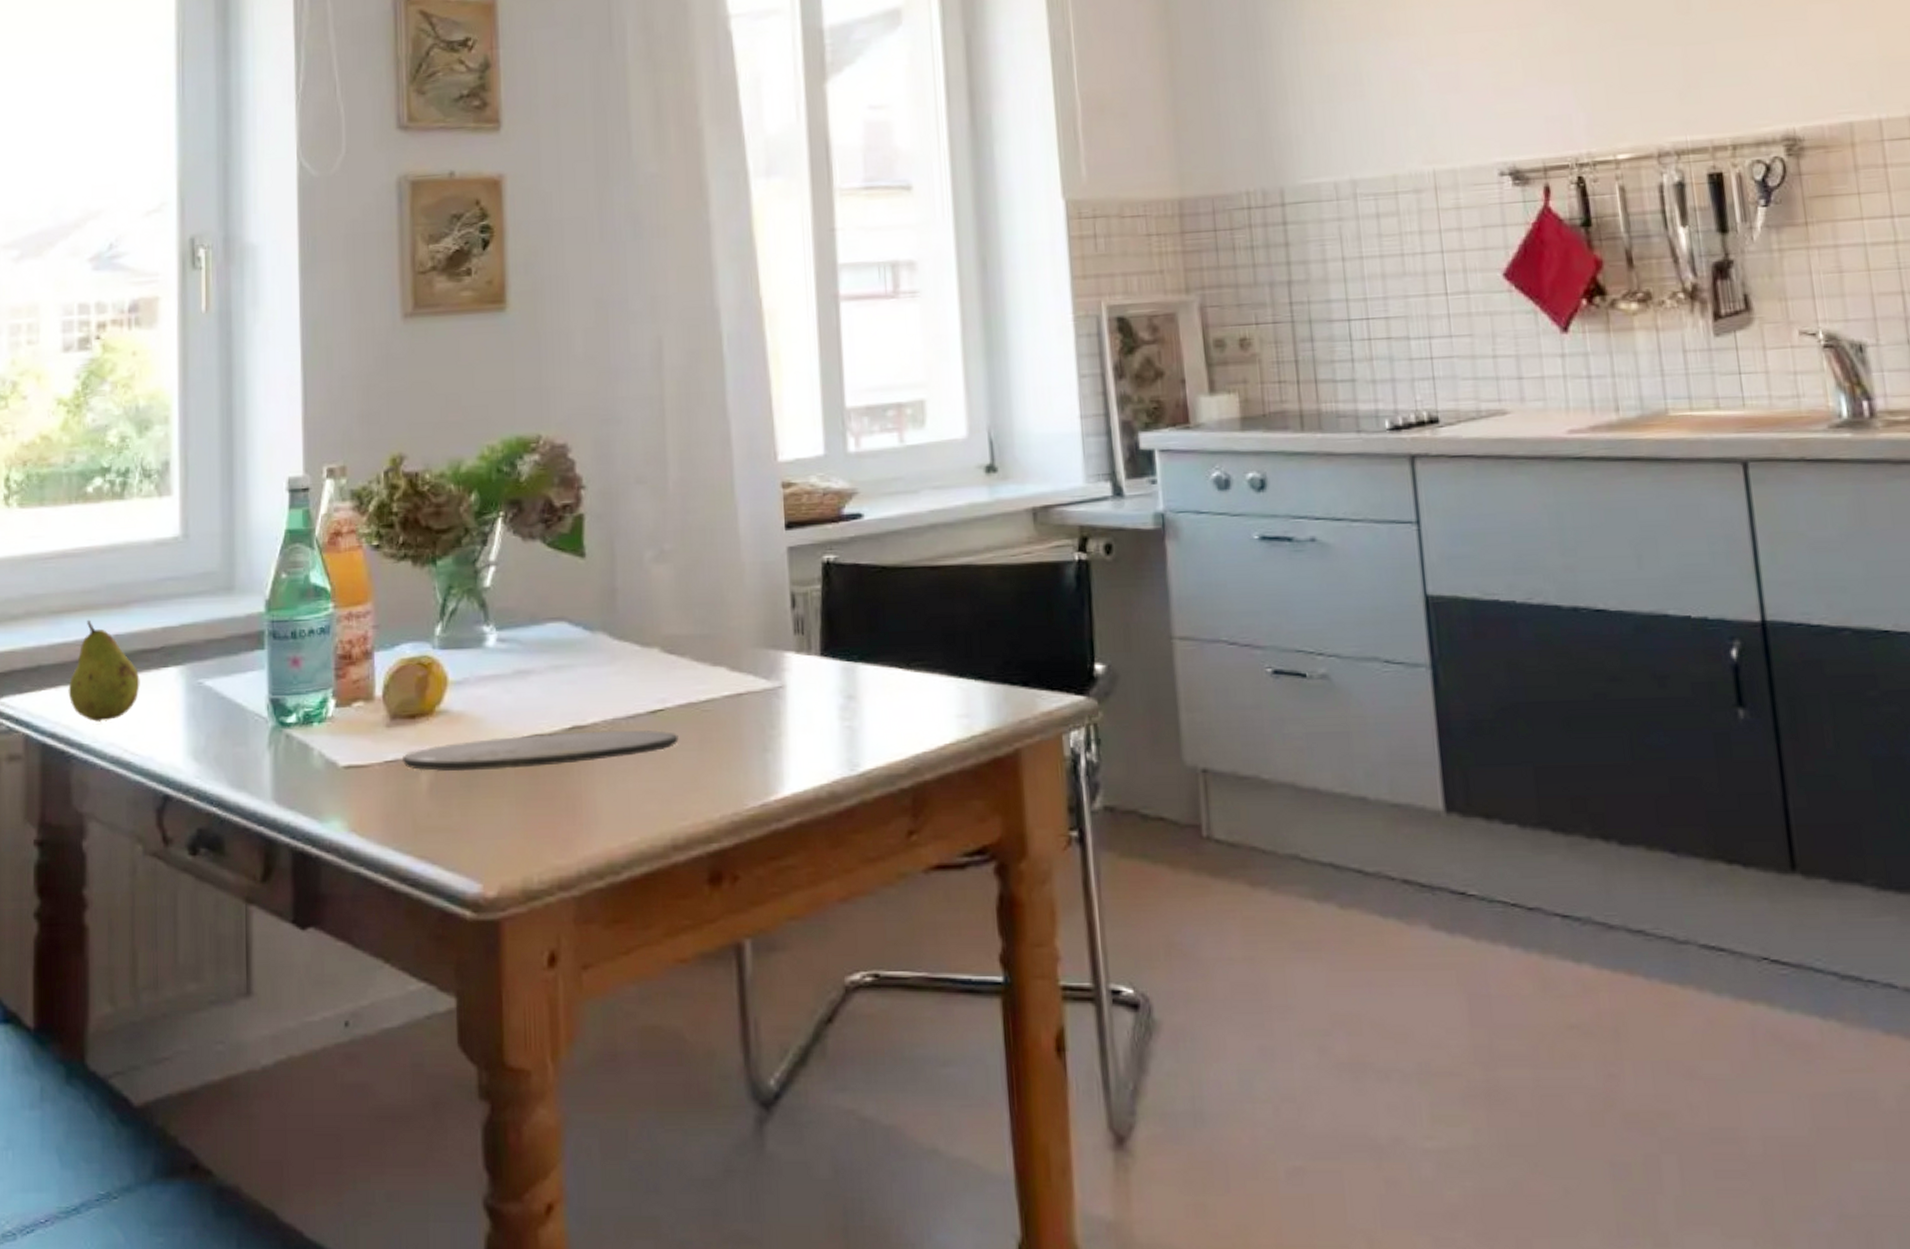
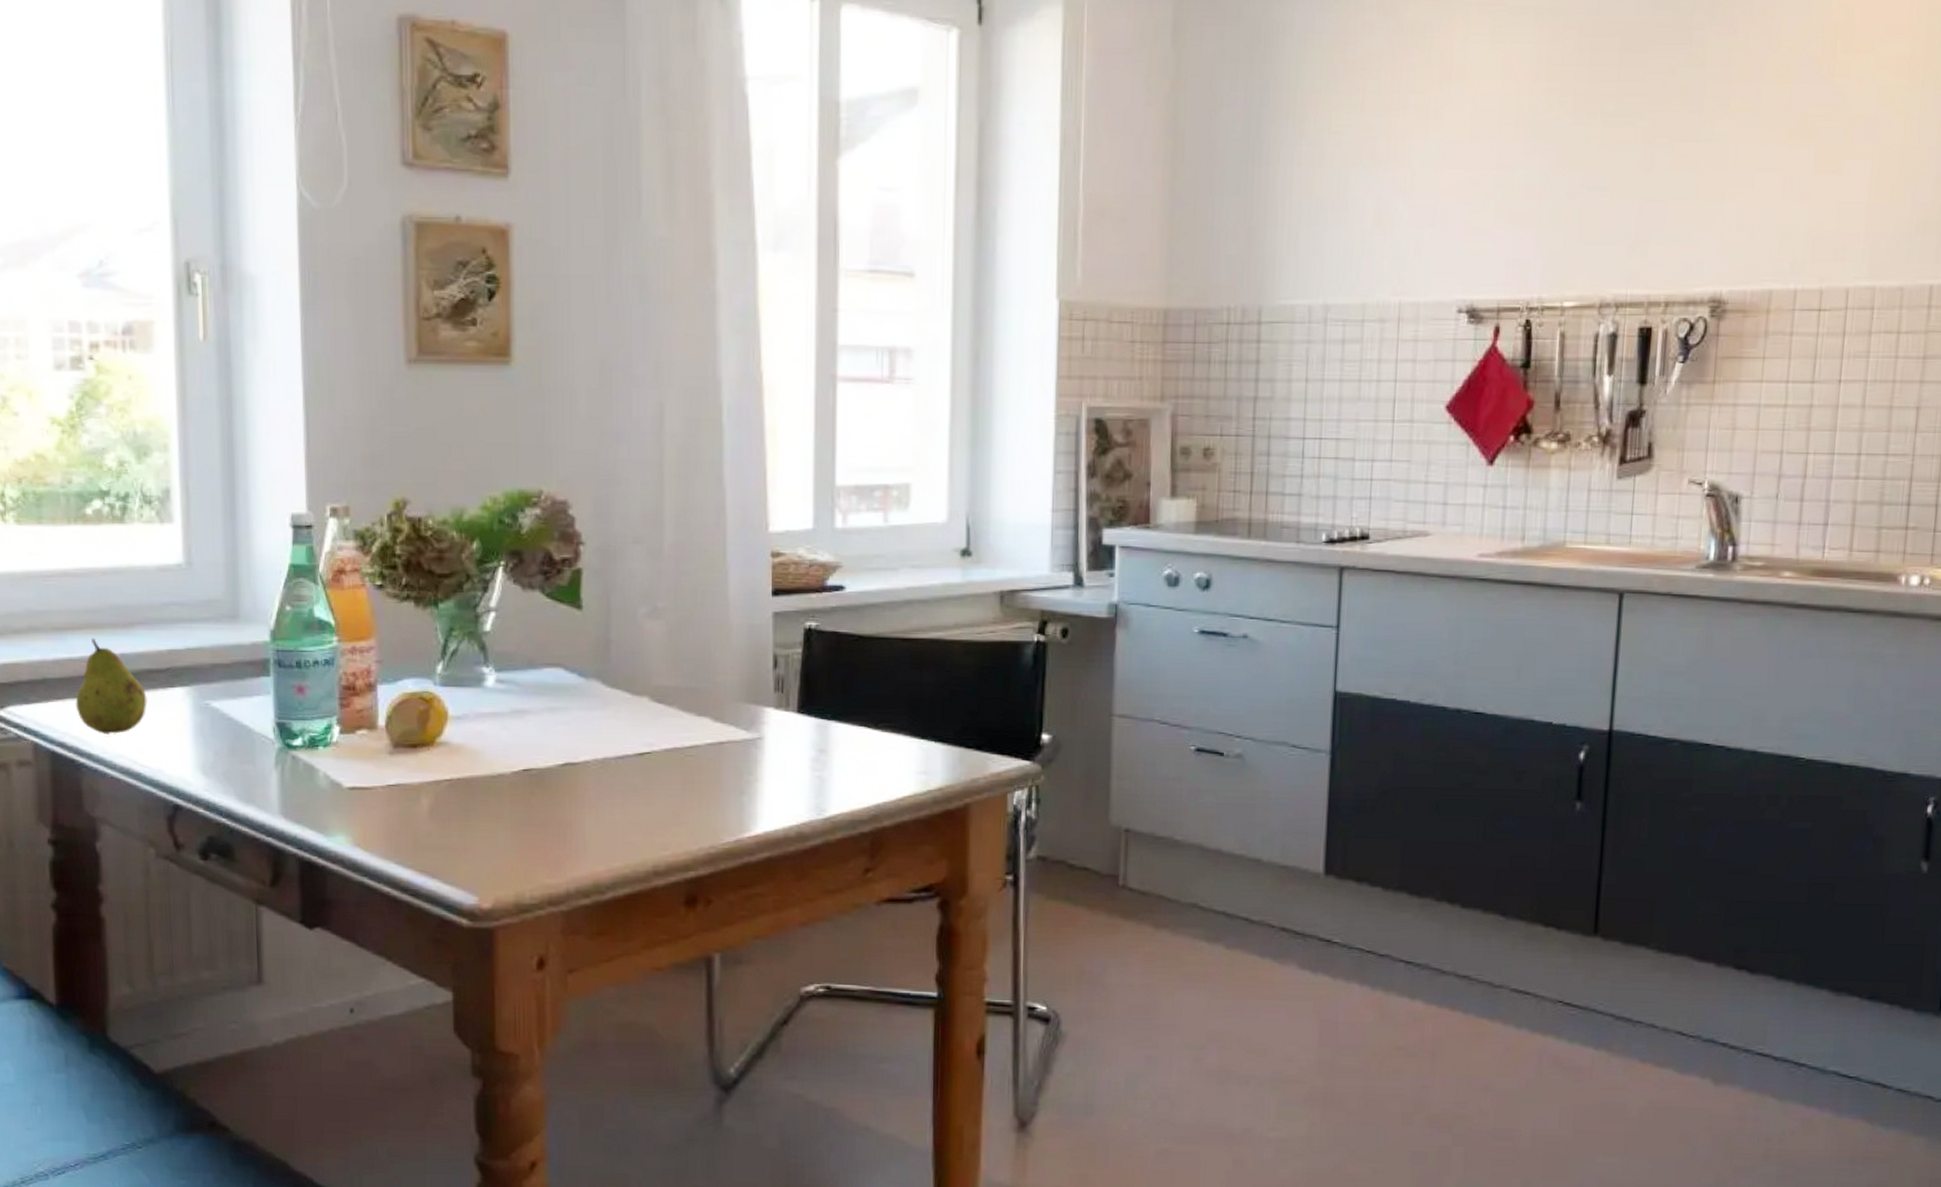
plate: present [403,730,679,772] -> none [405,767,663,798]

